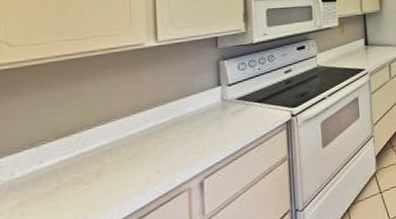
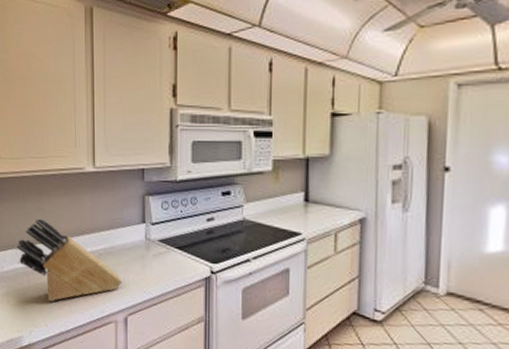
knife block: none [38,104,196,194] -> present [17,218,122,301]

